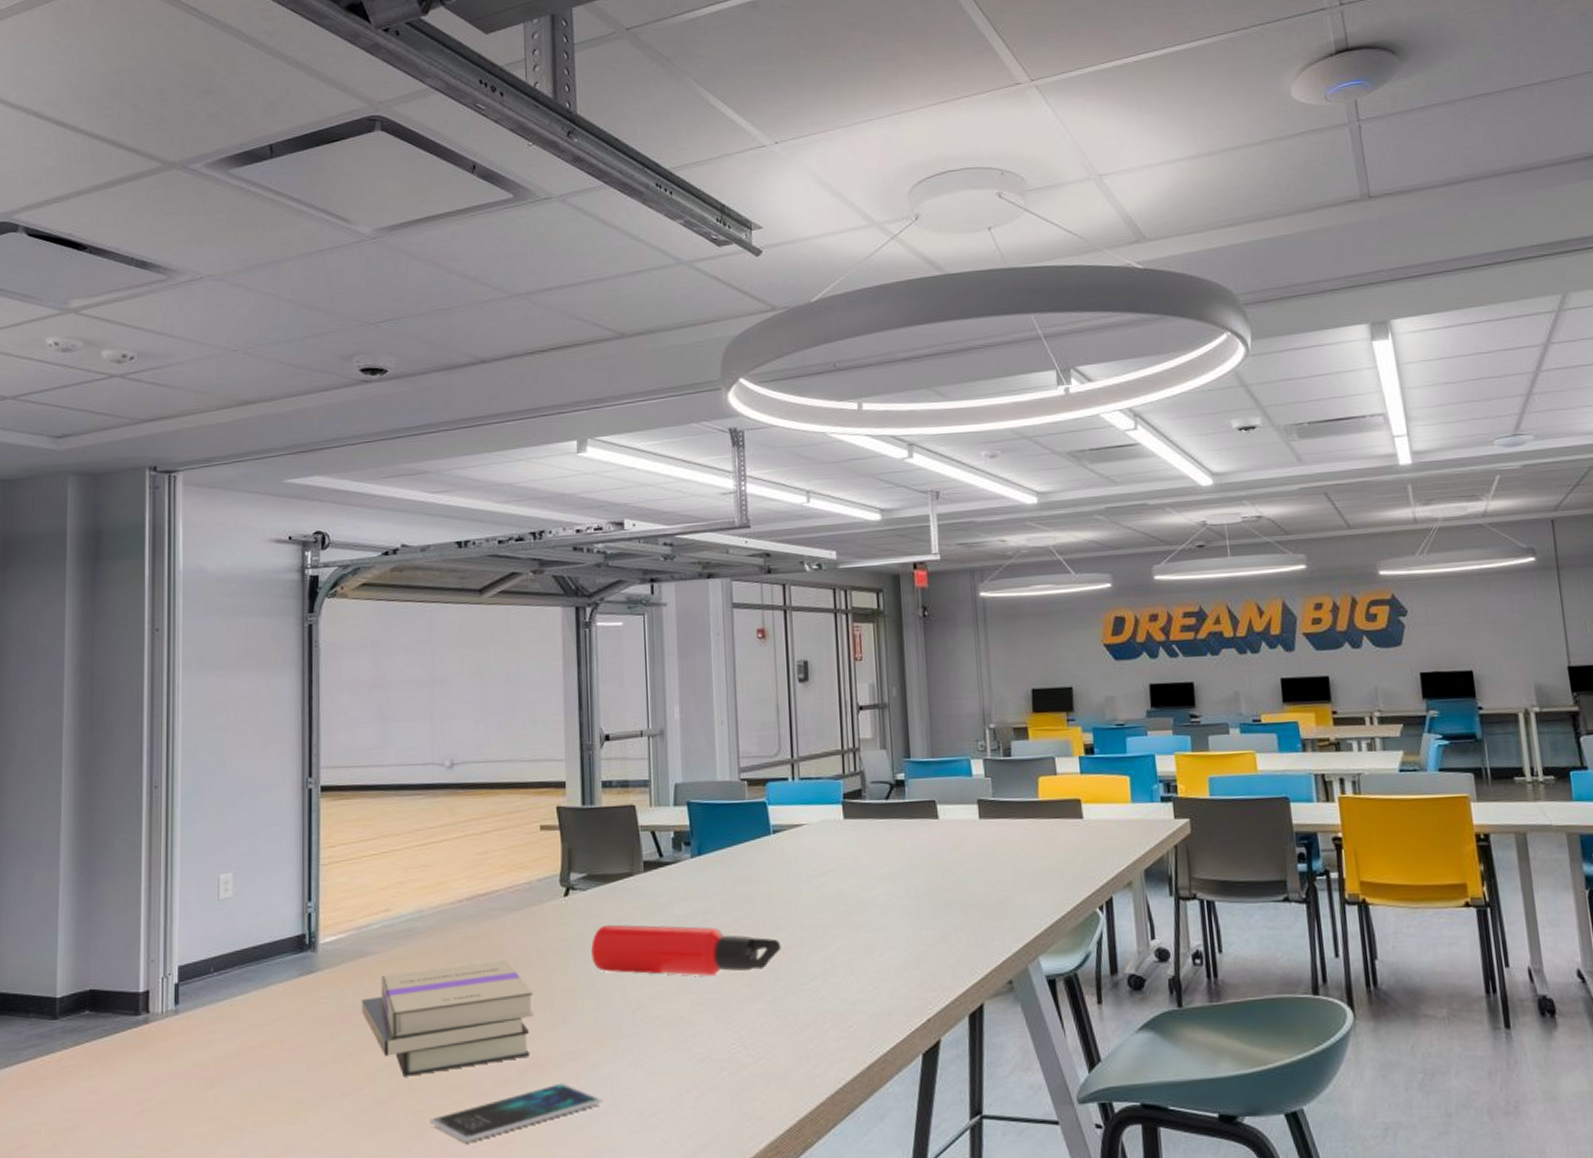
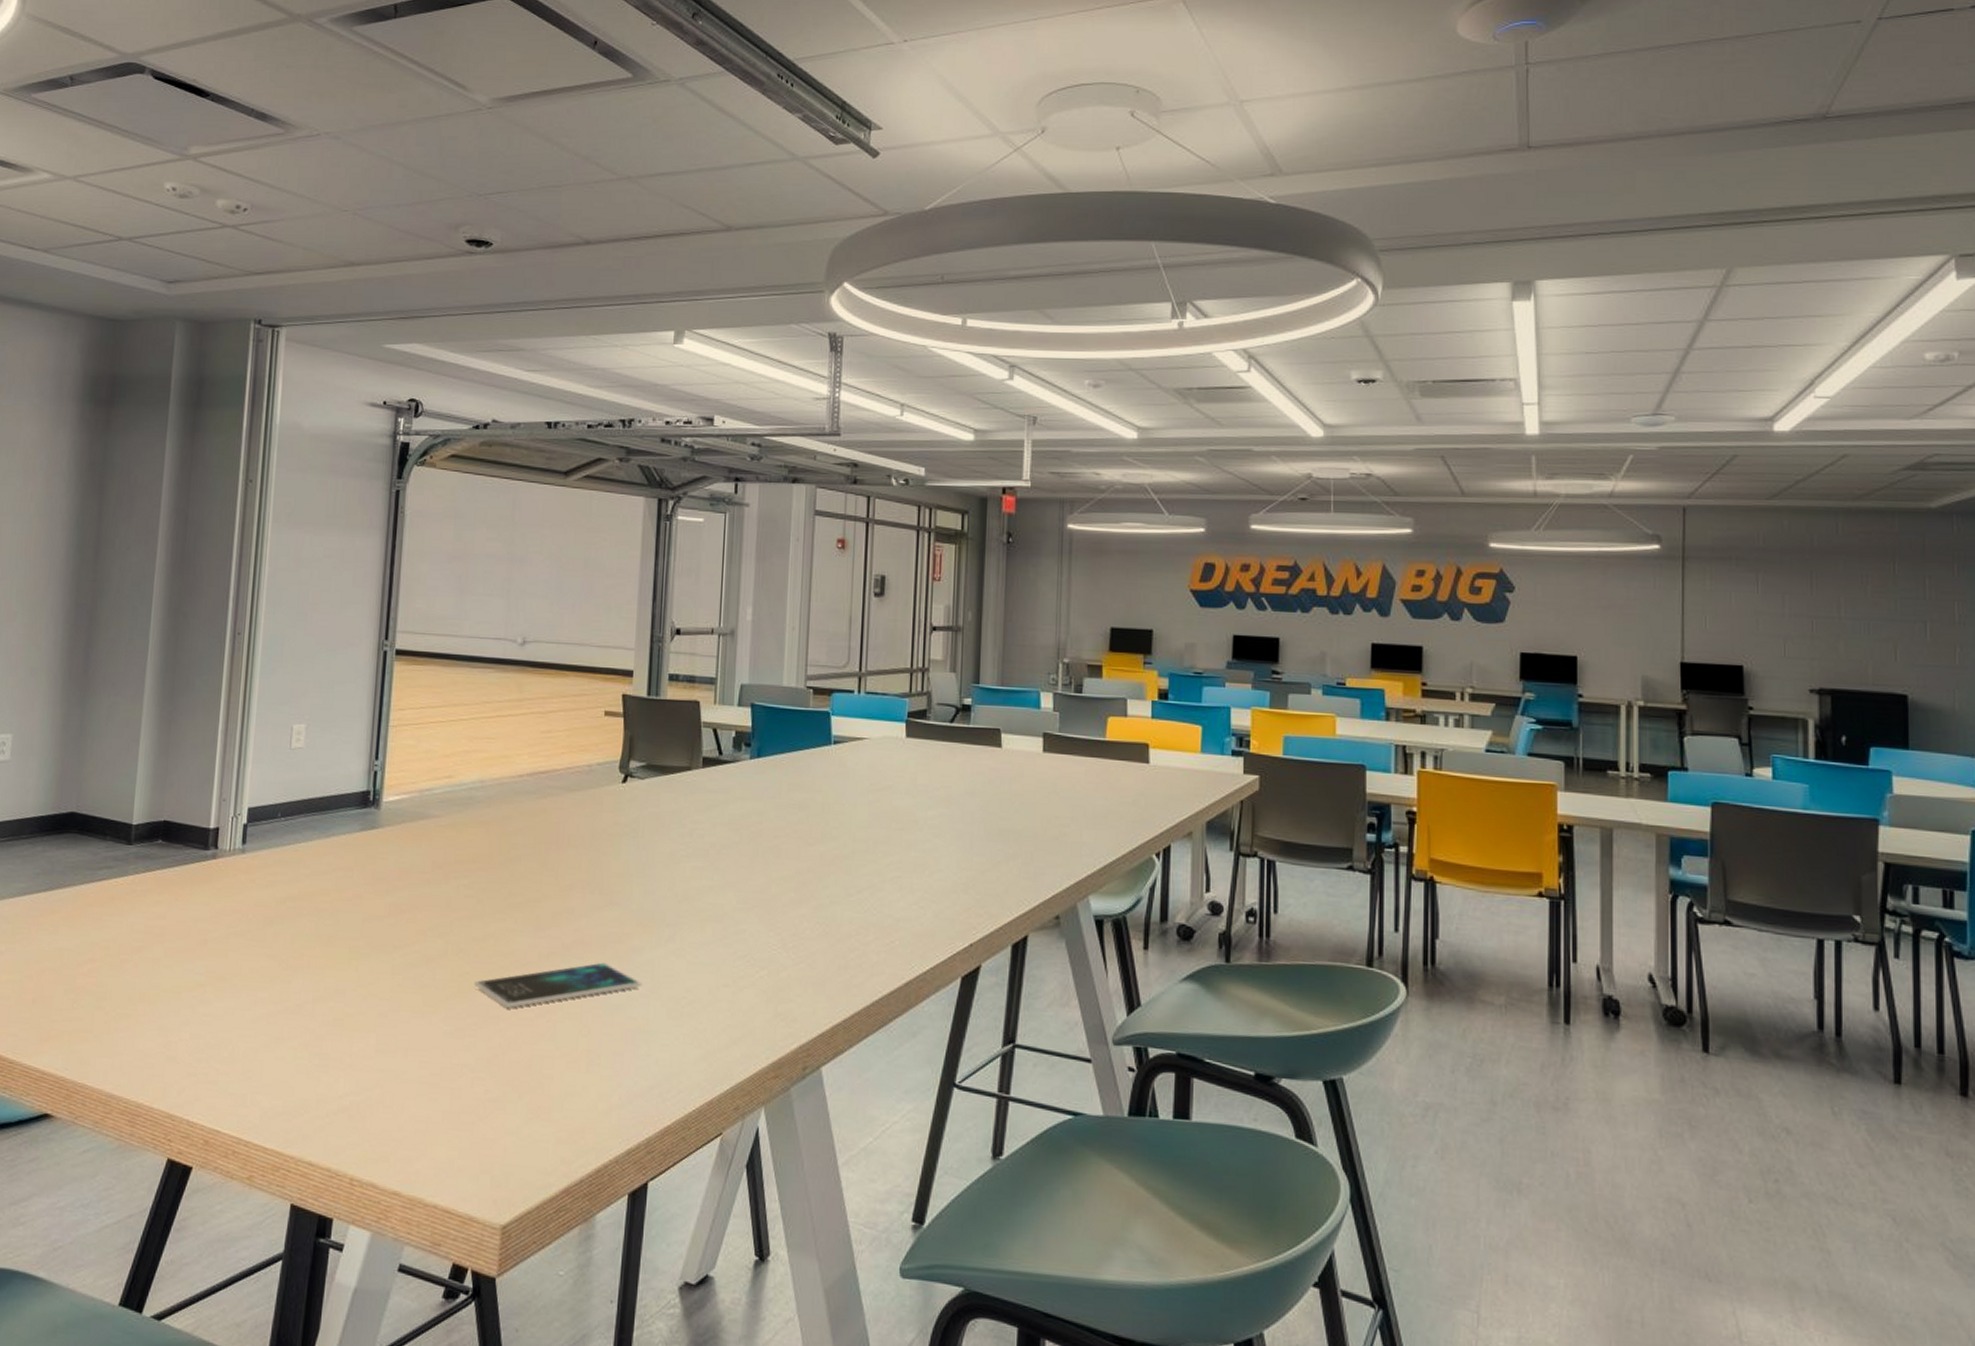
books: present [361,959,534,1077] -> none [417,836,584,939]
water bottle: present [591,924,782,977] -> none [644,815,831,877]

